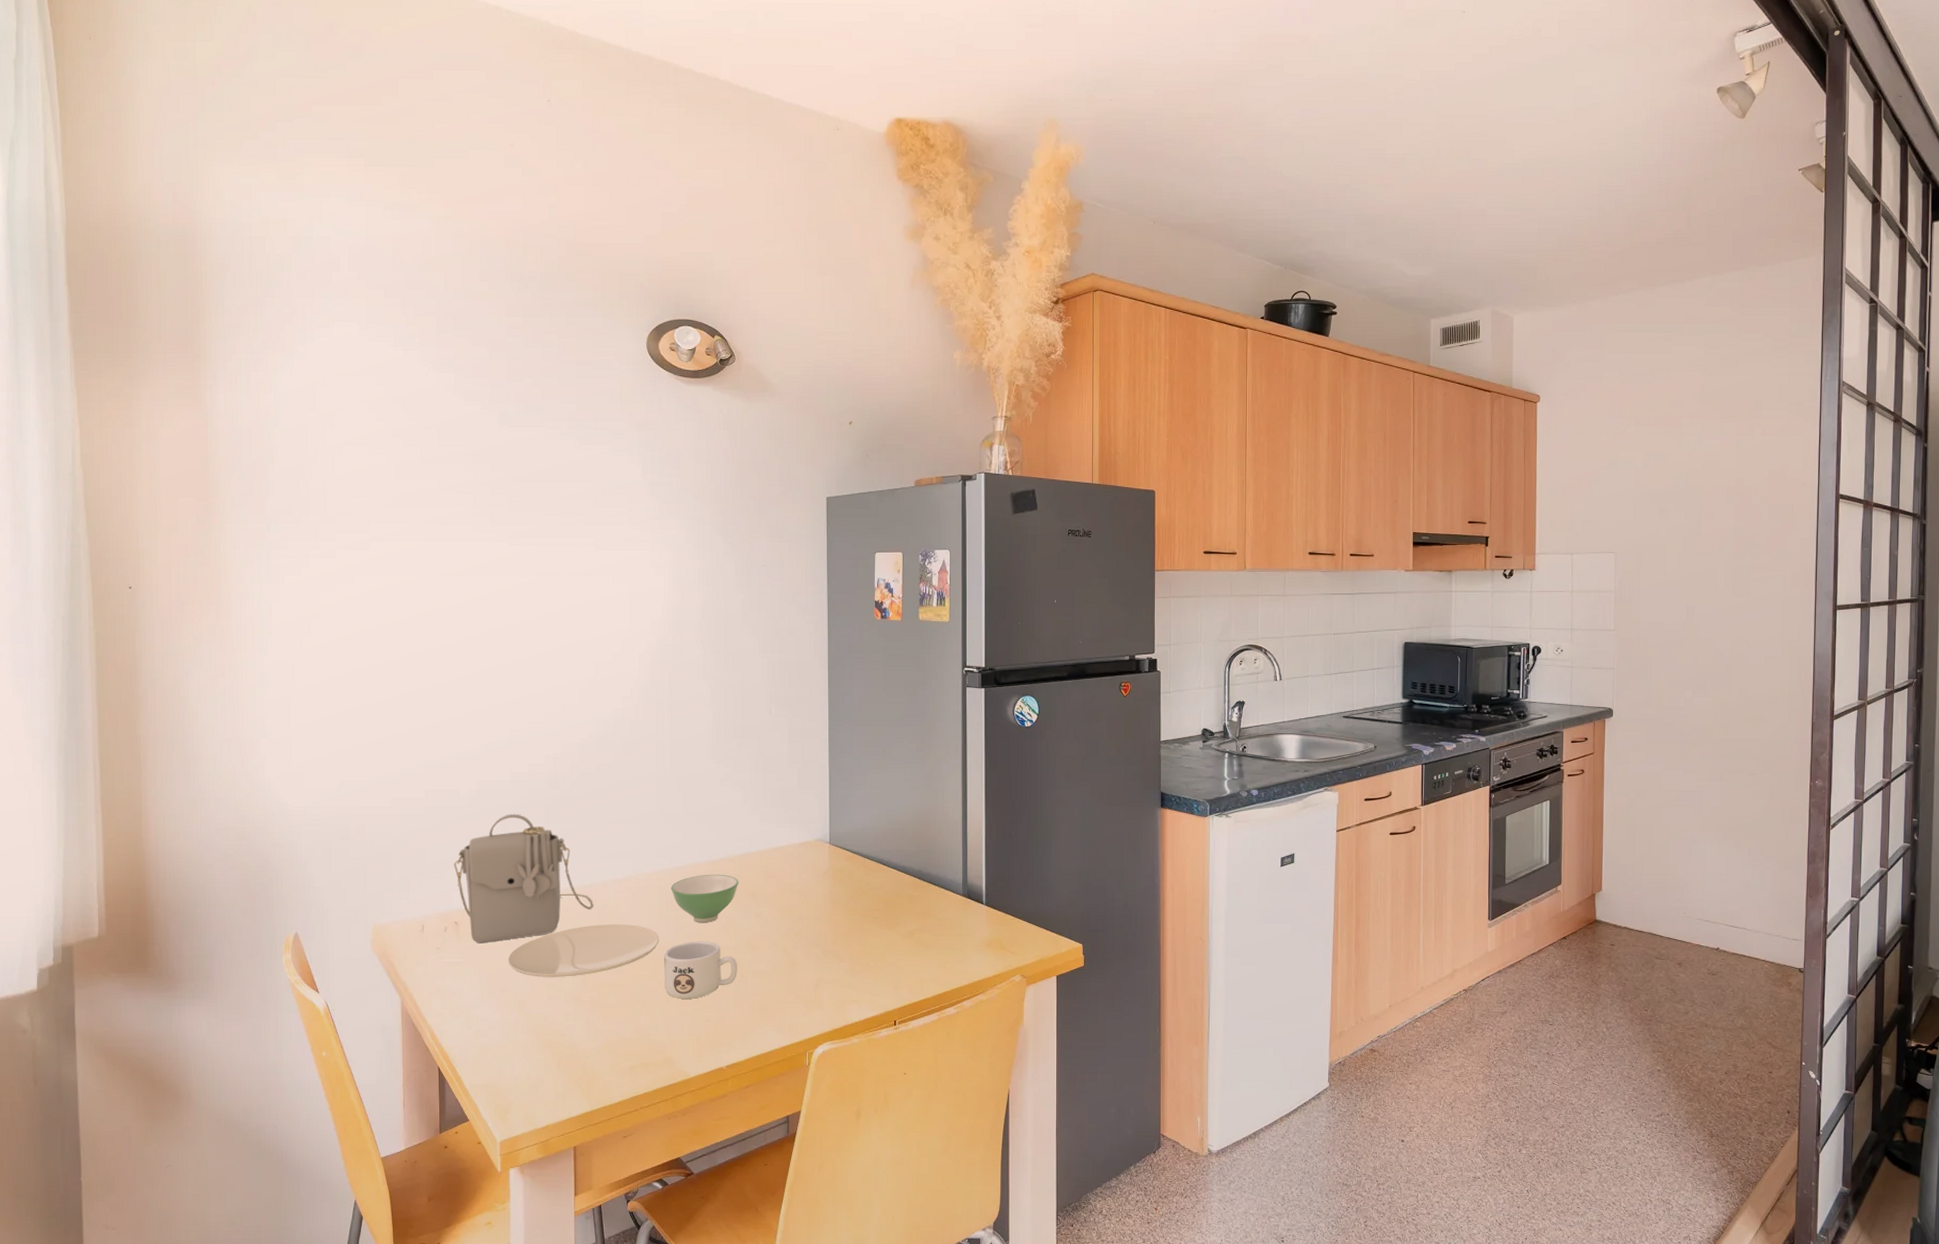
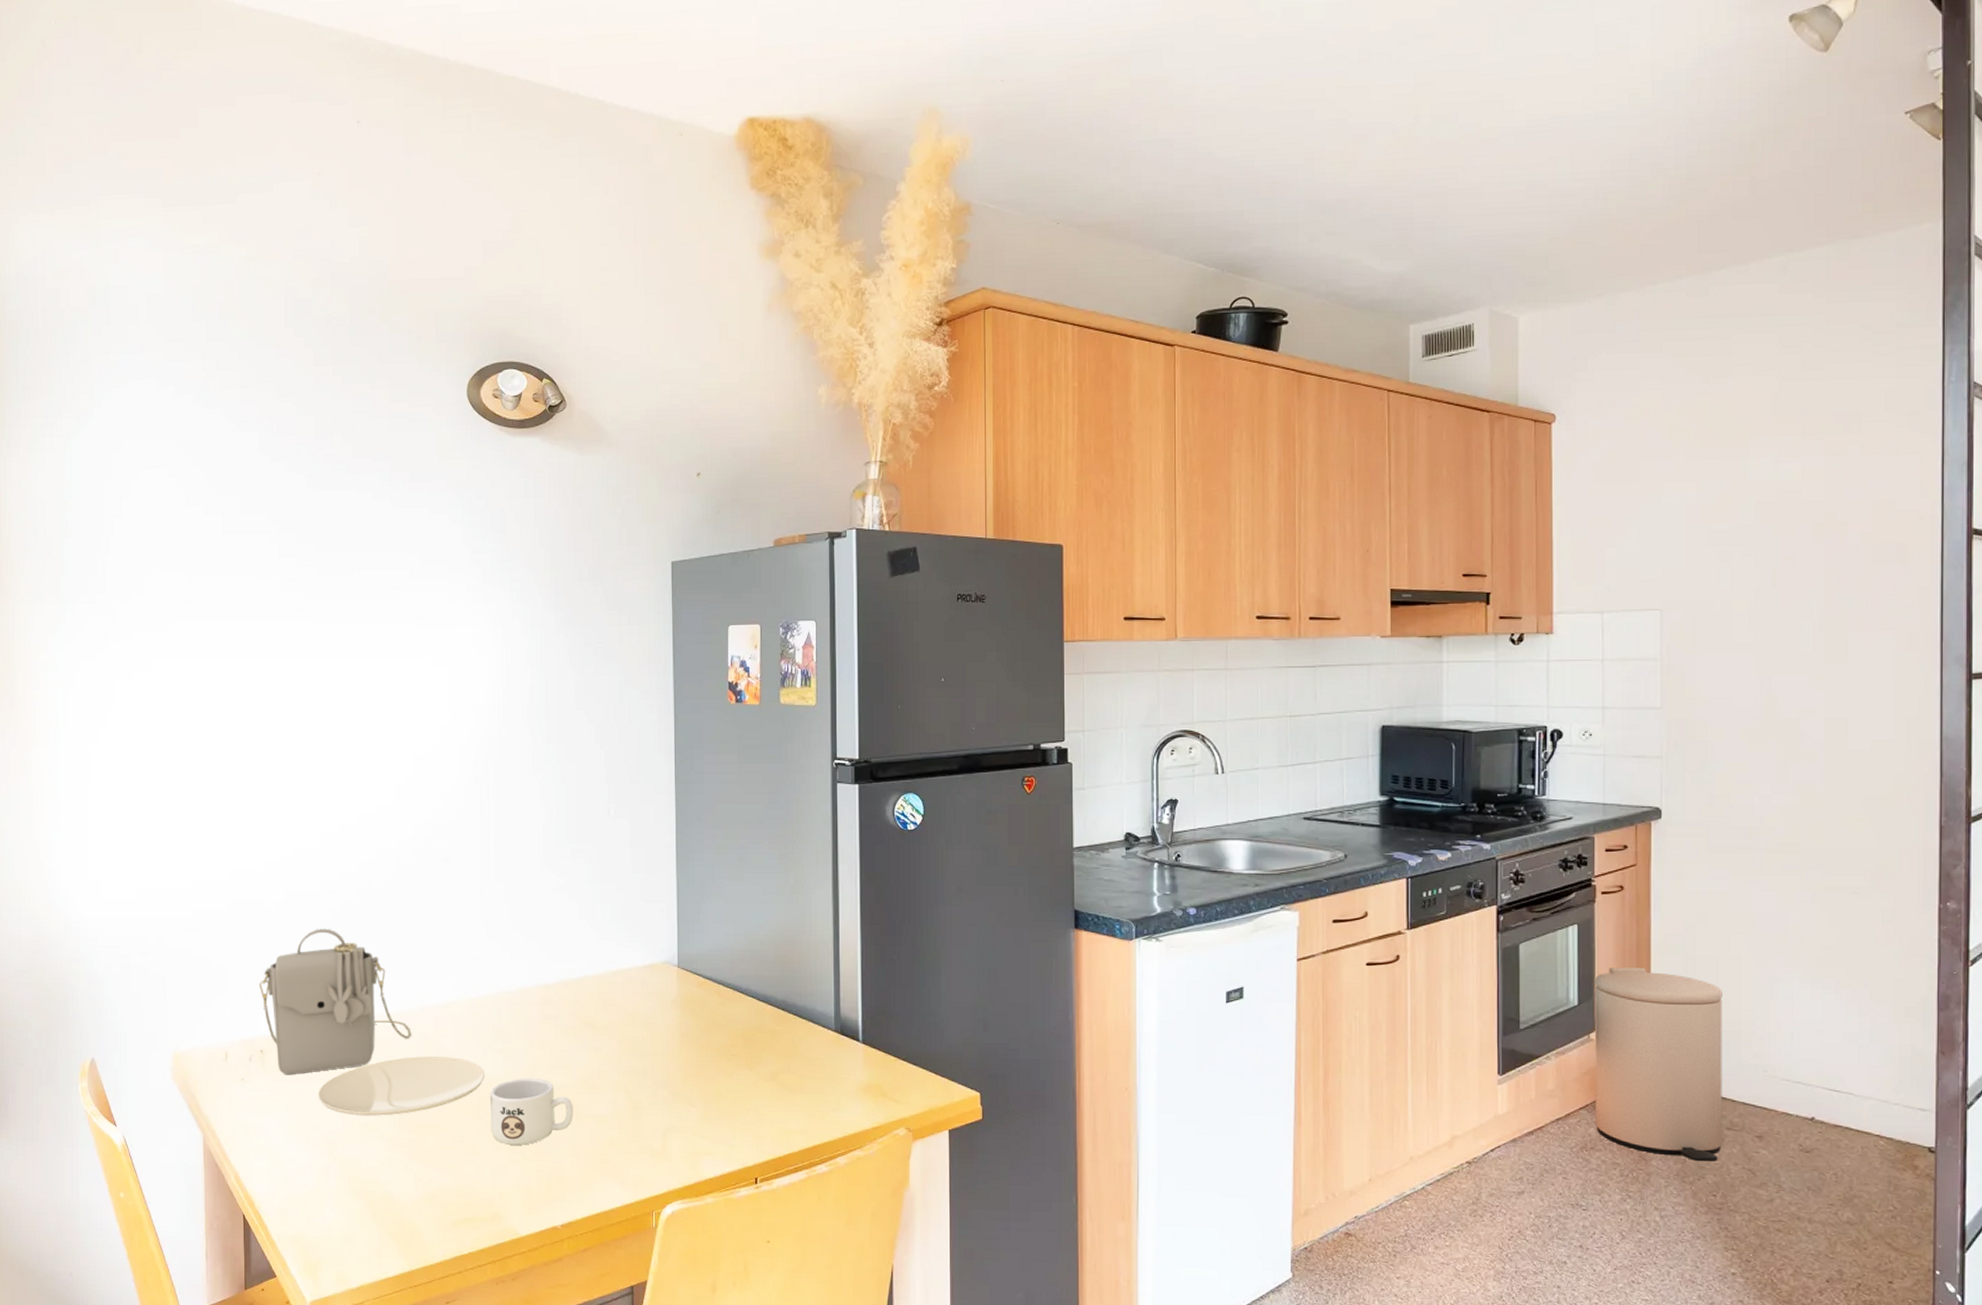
bowl: present [670,874,739,923] -> none [497,1000,575,1058]
pedal bin: none [1560,834,1655,985] -> present [1594,967,1723,1162]

